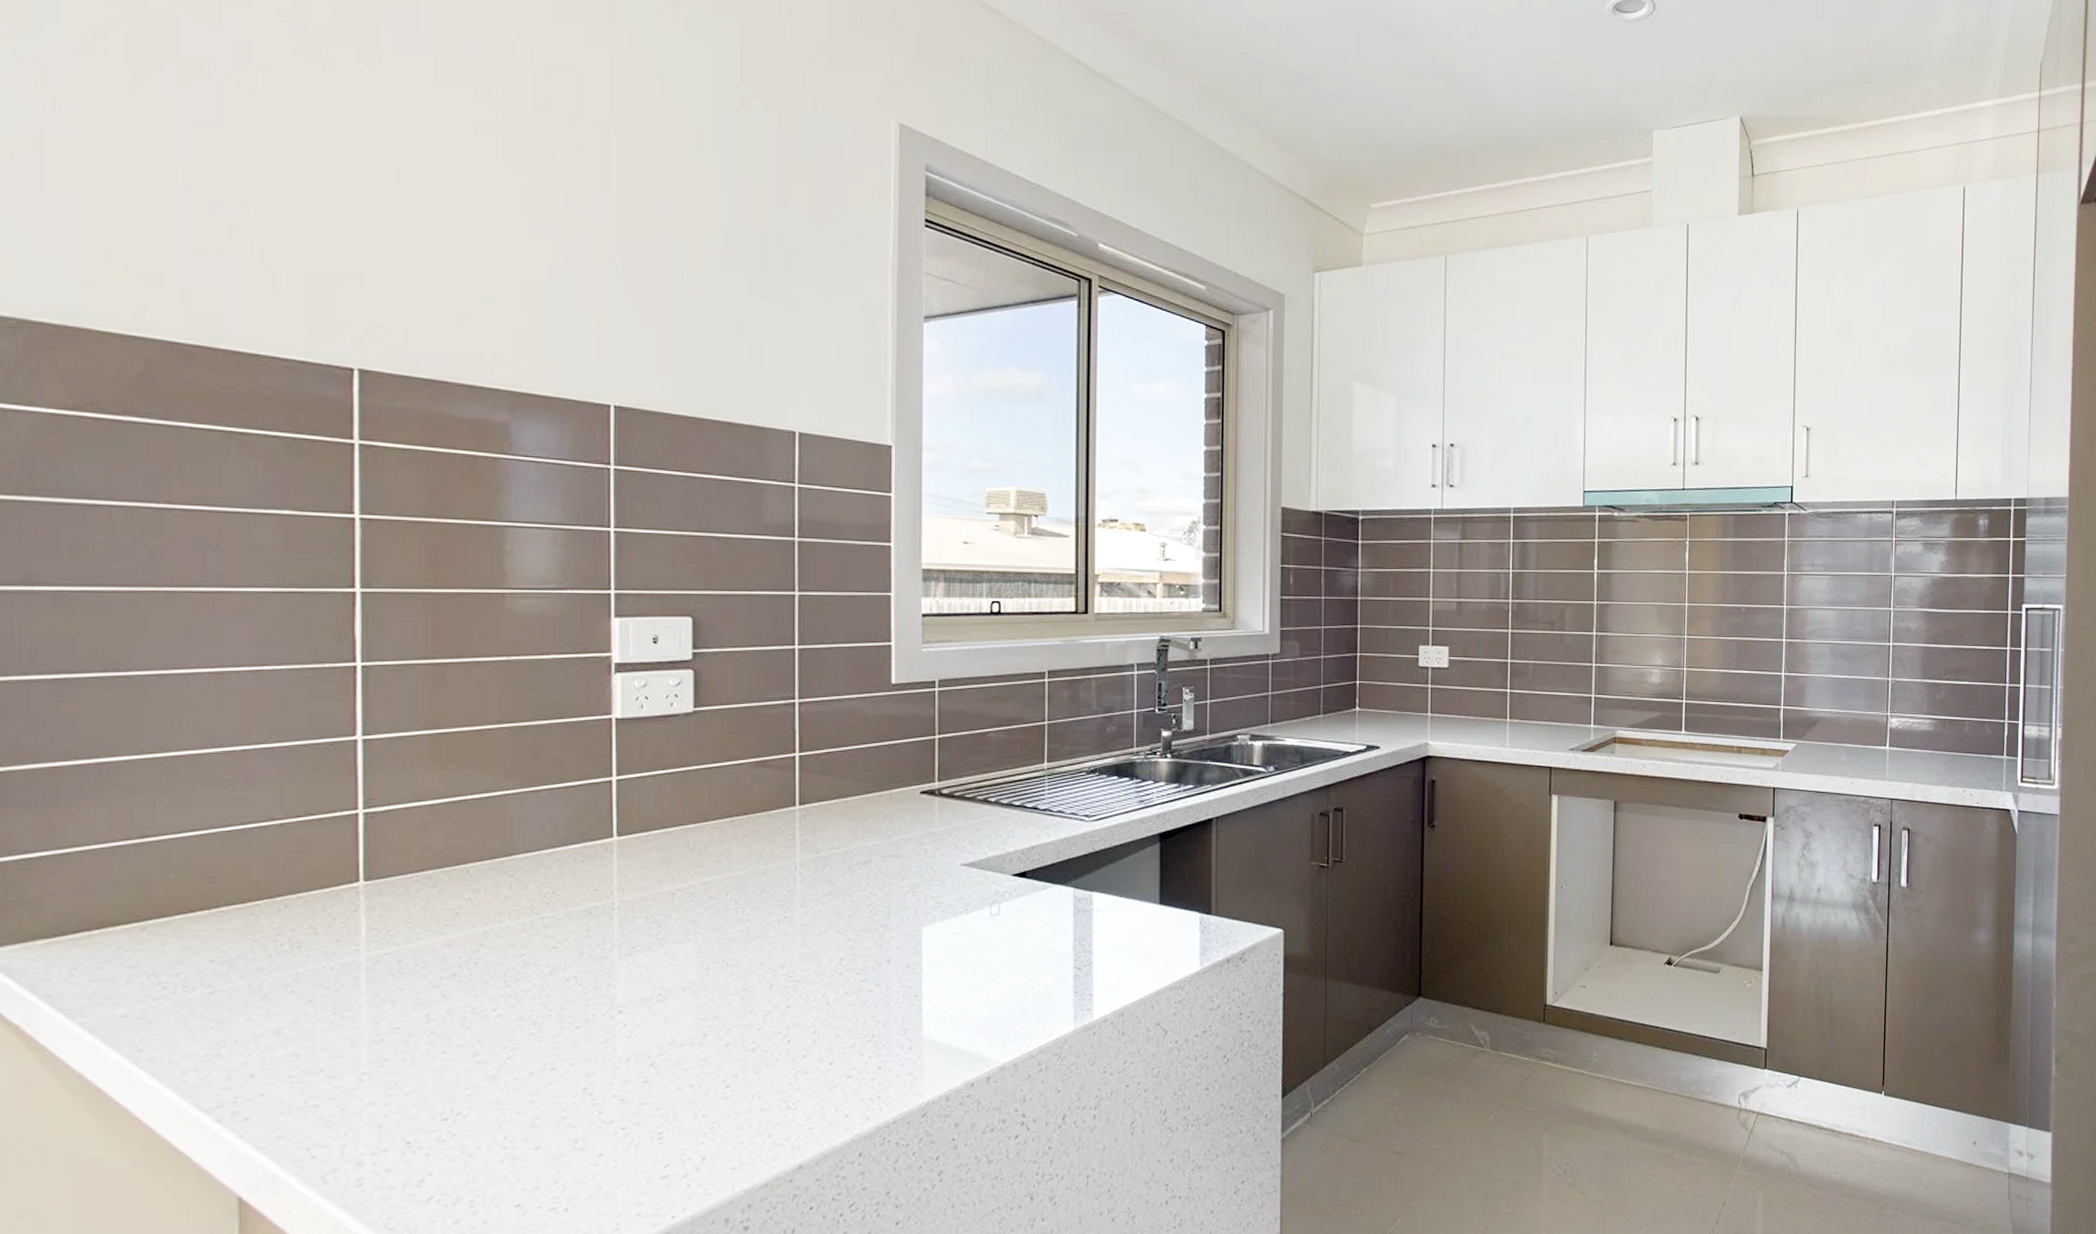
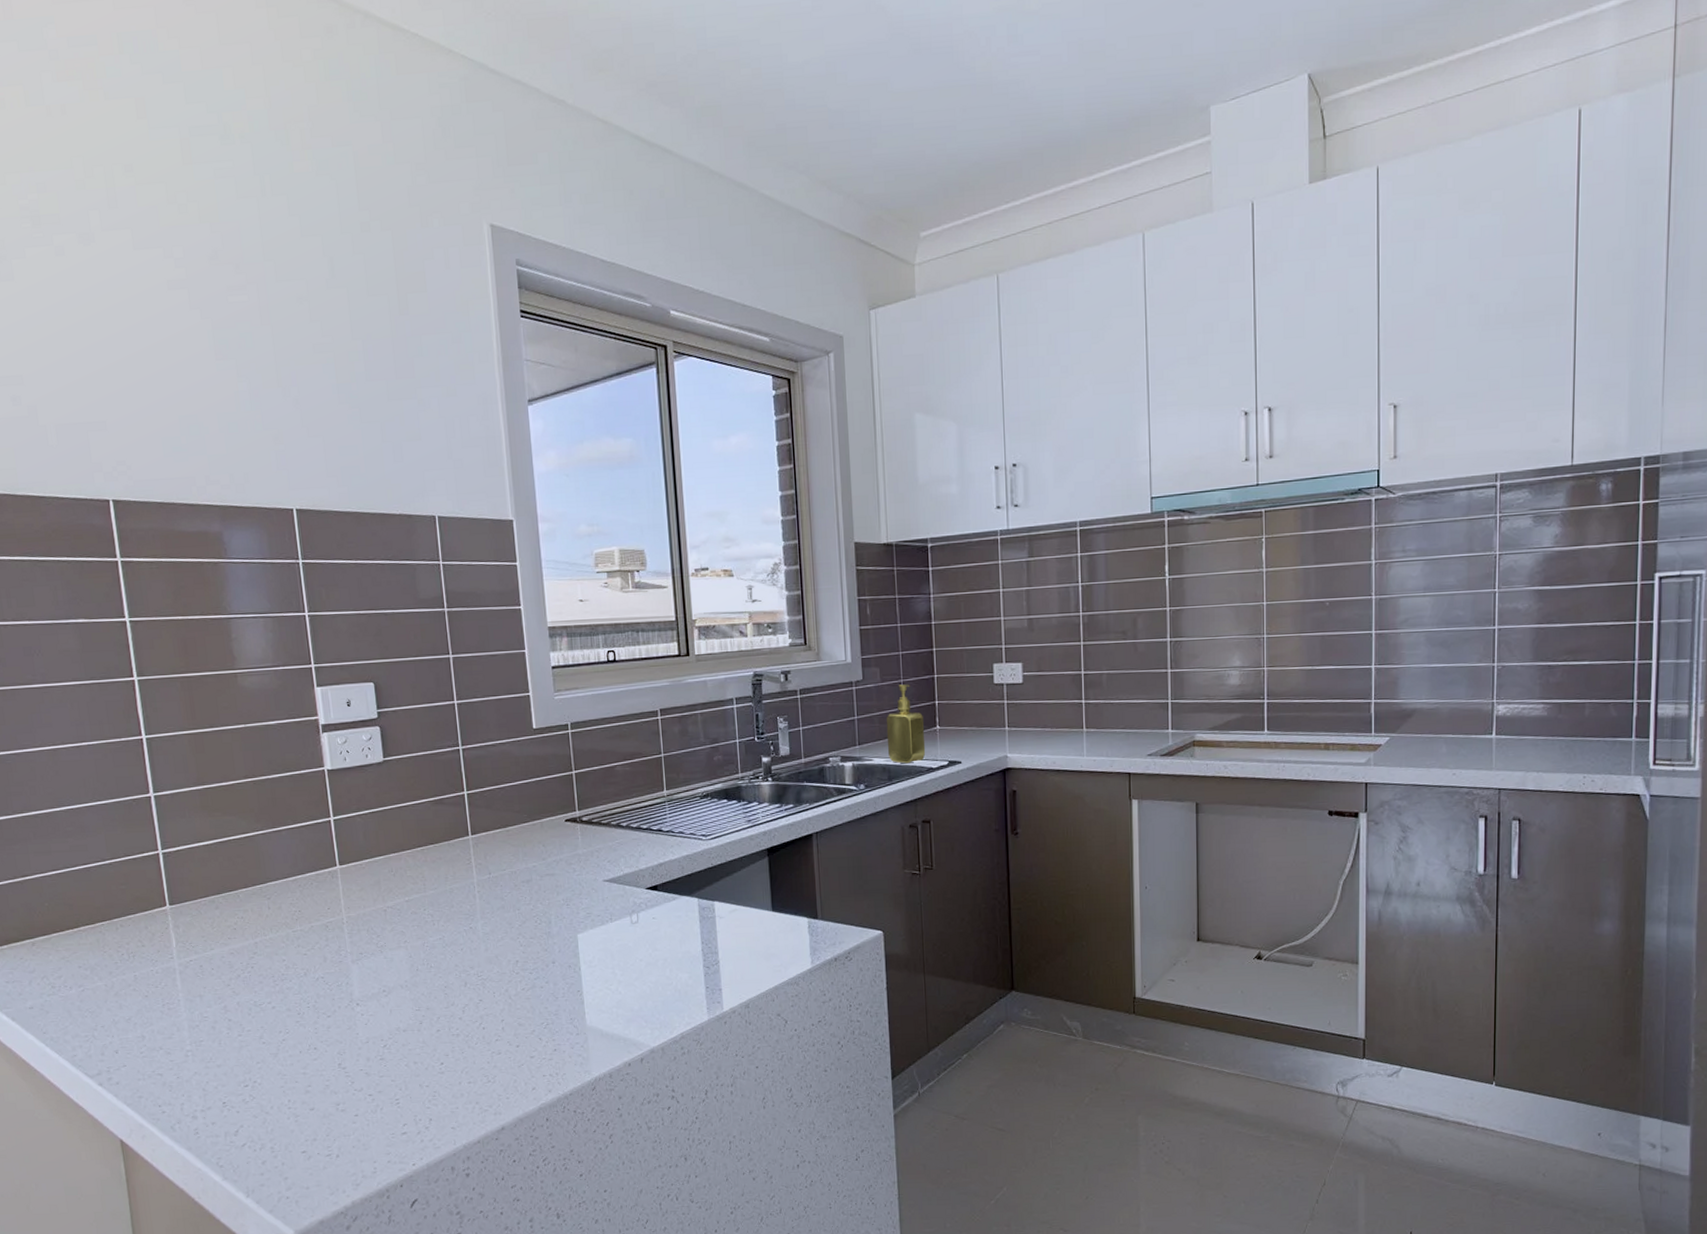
soap dispenser: none [1302,661,1343,746] -> present [886,684,926,764]

